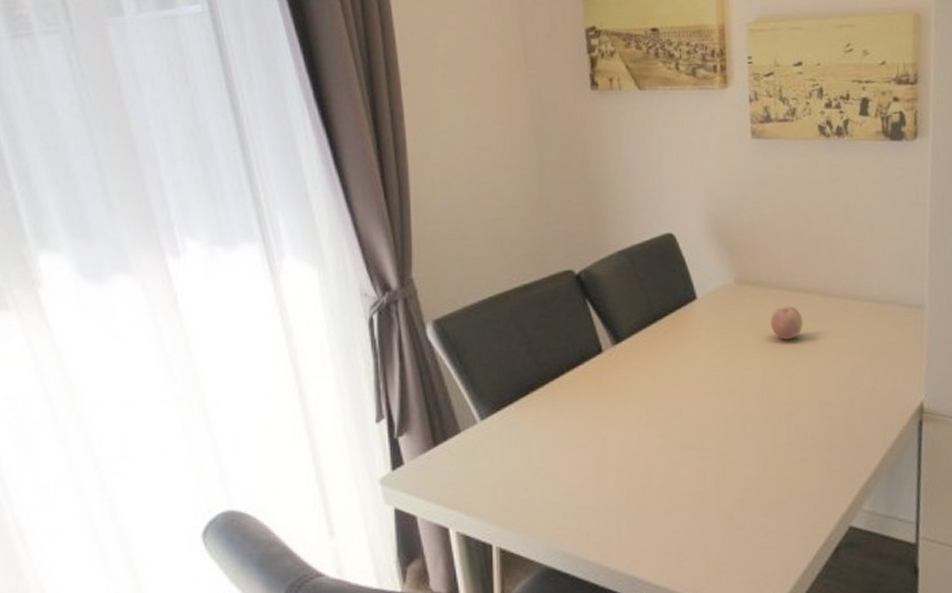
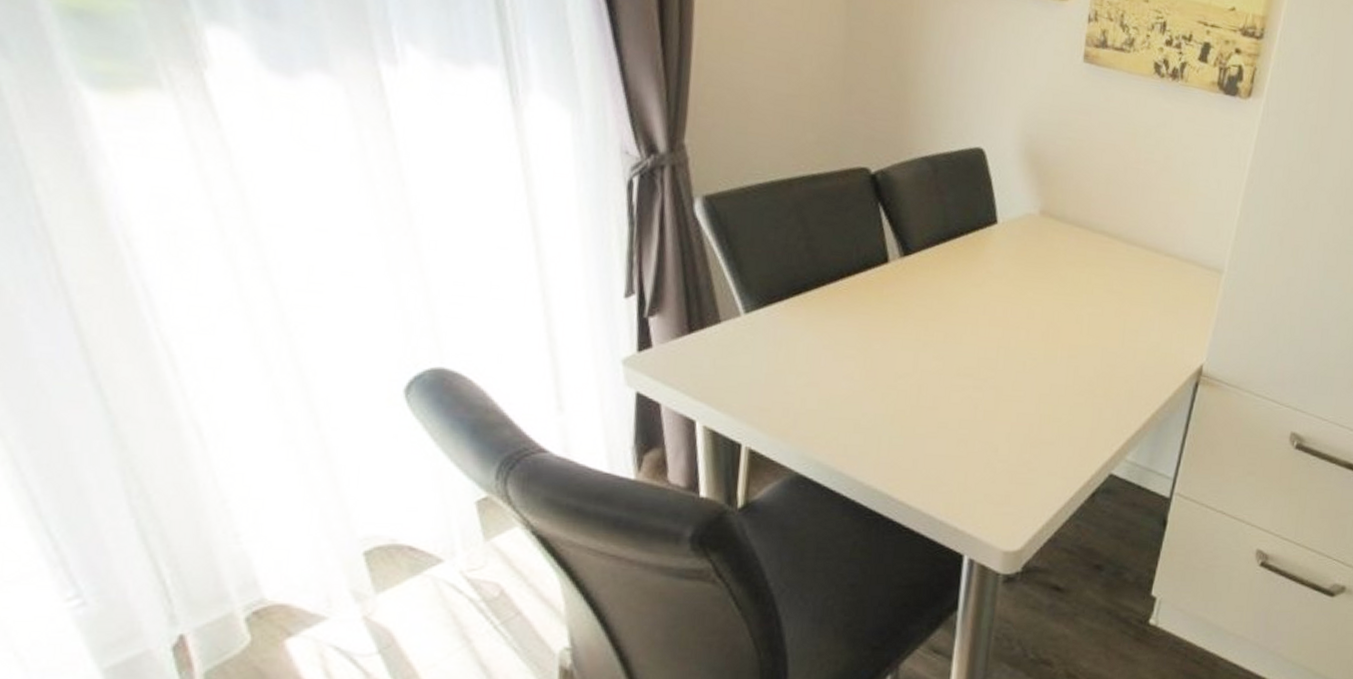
fruit: present [770,306,803,339] -> none [1068,247,1102,282]

